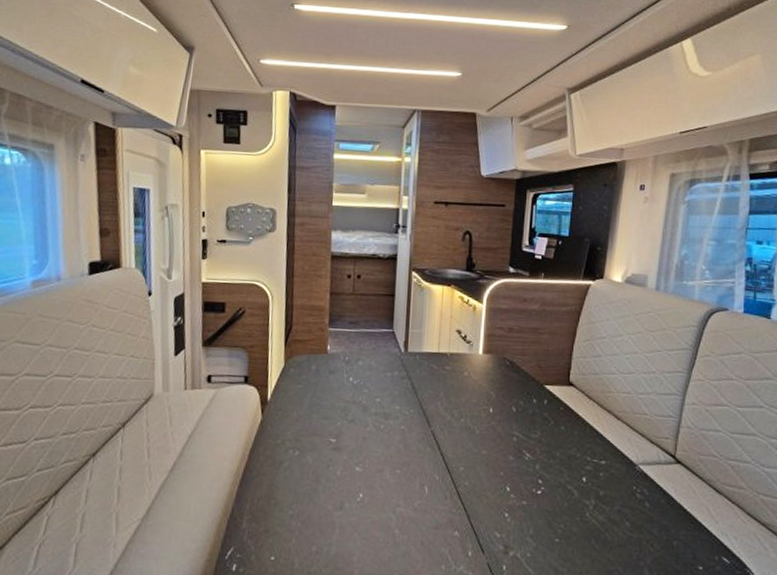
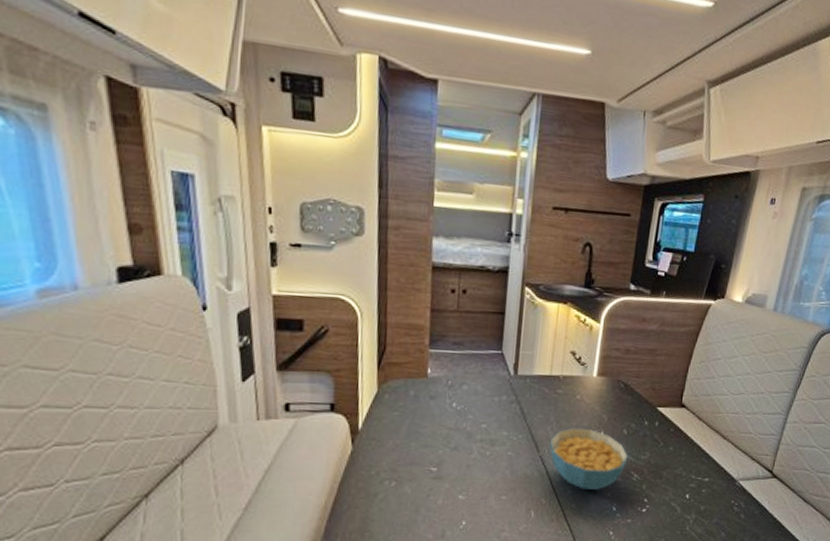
cereal bowl: none [441,403,519,468] -> present [550,427,628,490]

